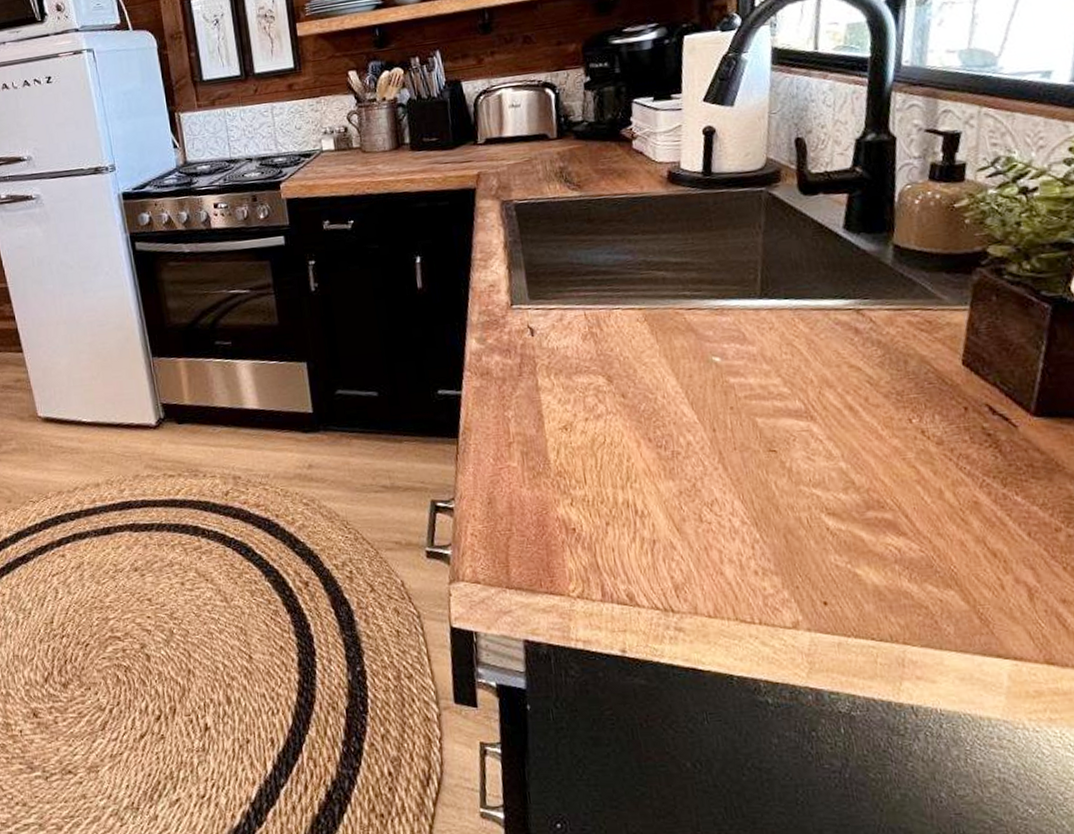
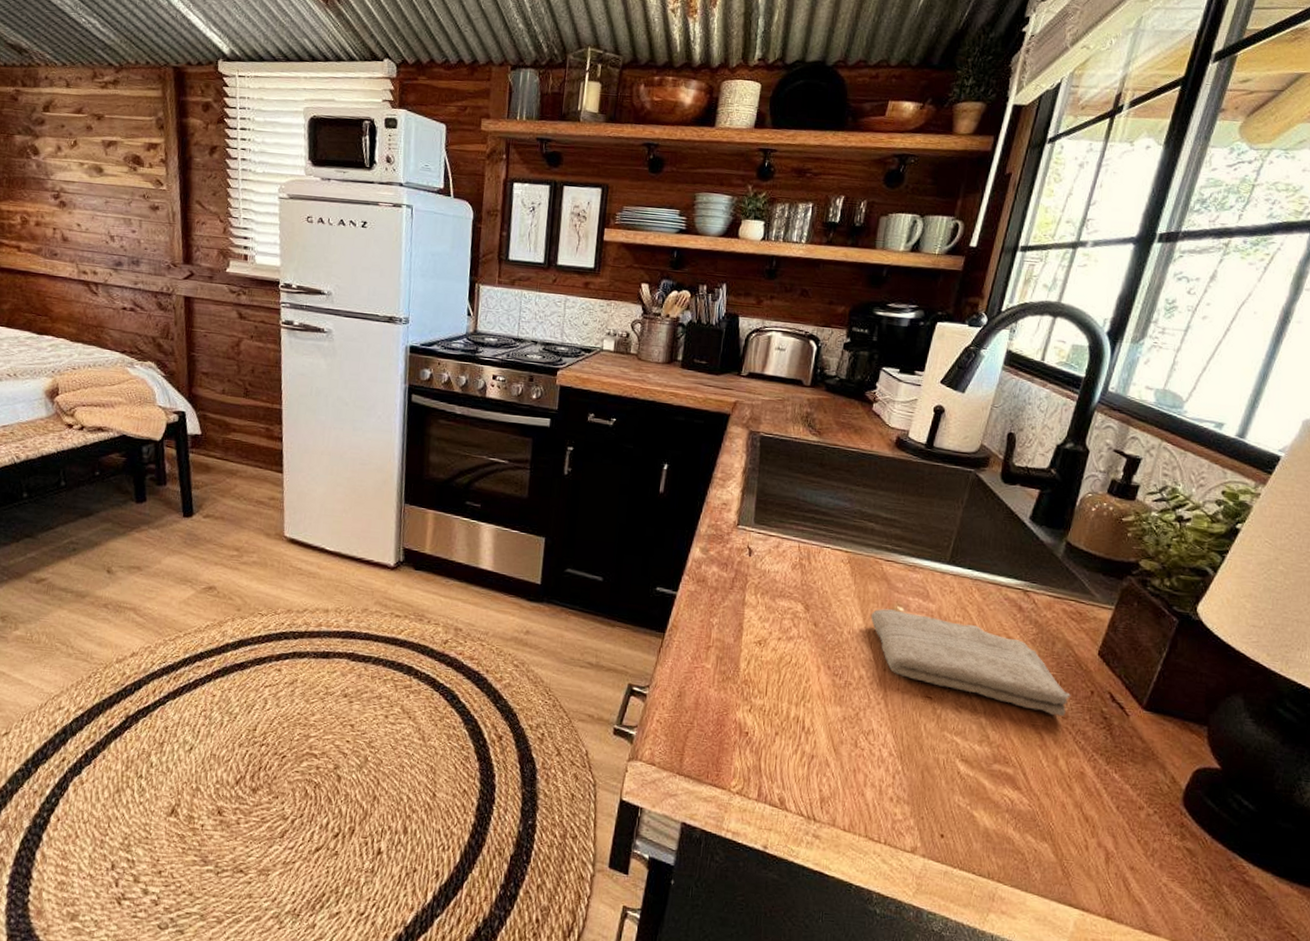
washcloth: none [684,360,941,444] -> present [870,608,1071,717]

